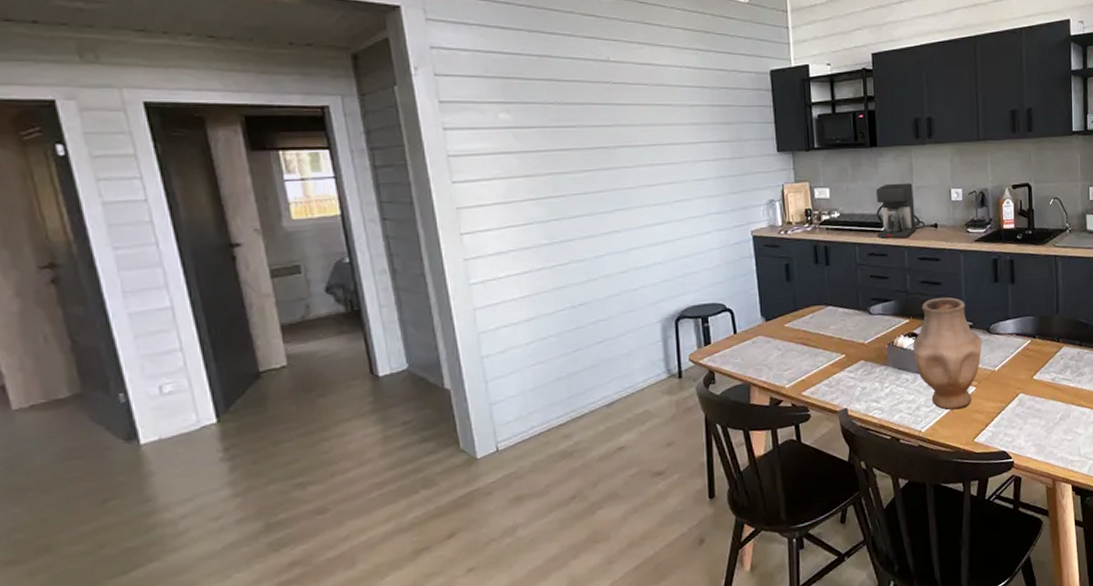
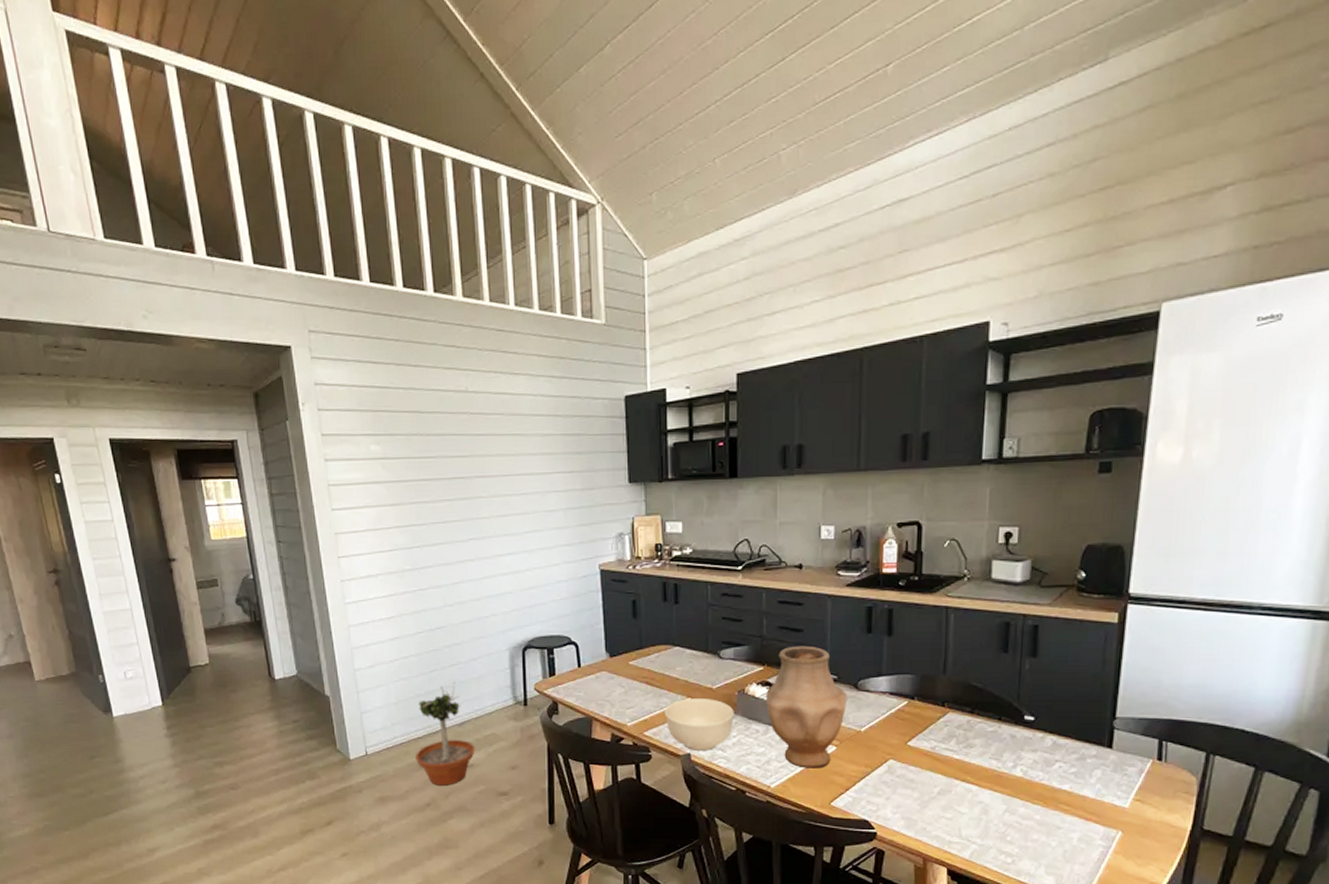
potted tree: none [556,360,626,475] -> present [414,682,475,786]
bowl: none [821,353,886,405] -> present [665,697,734,750]
coffee maker: present [875,183,917,239] -> none [733,518,778,579]

